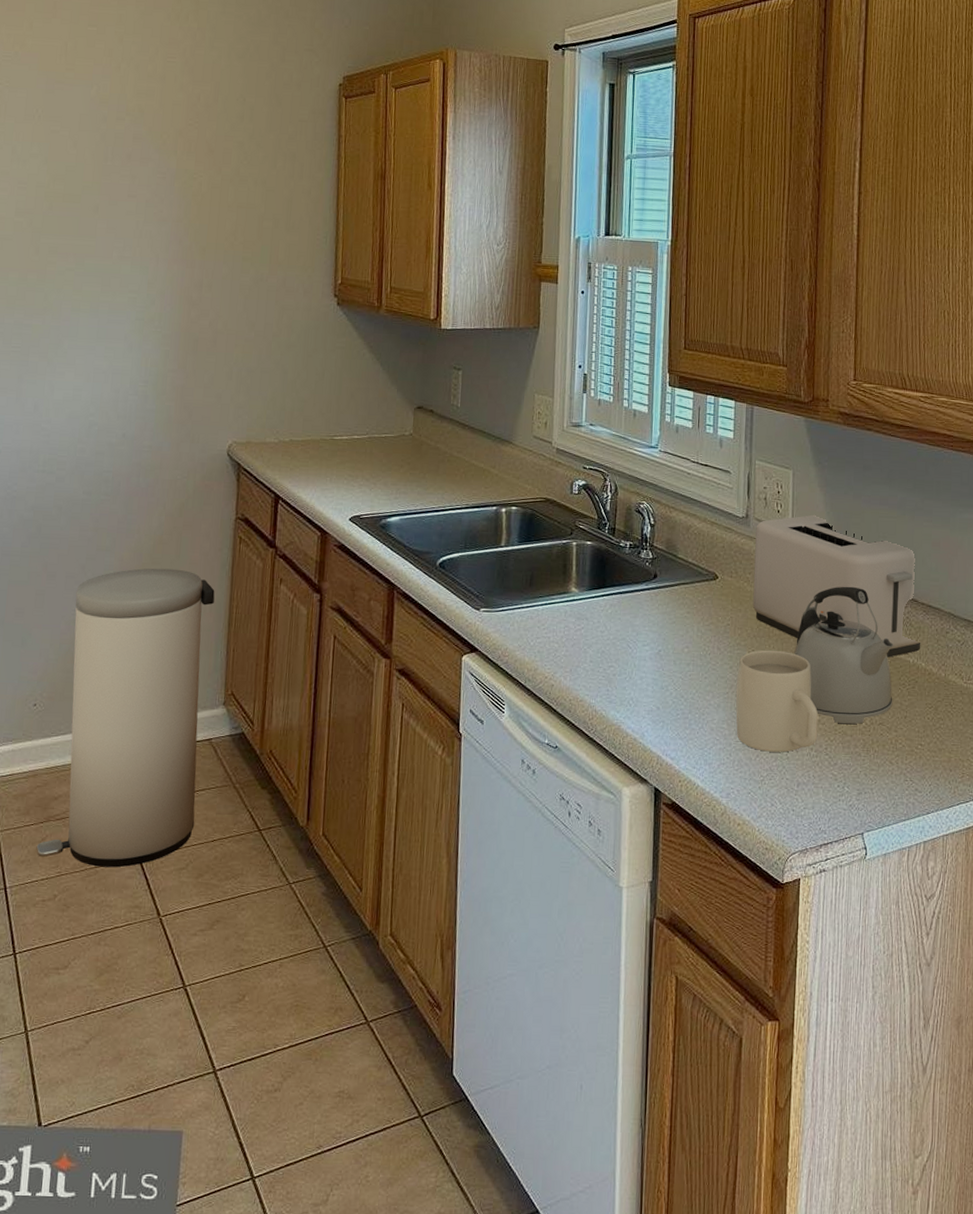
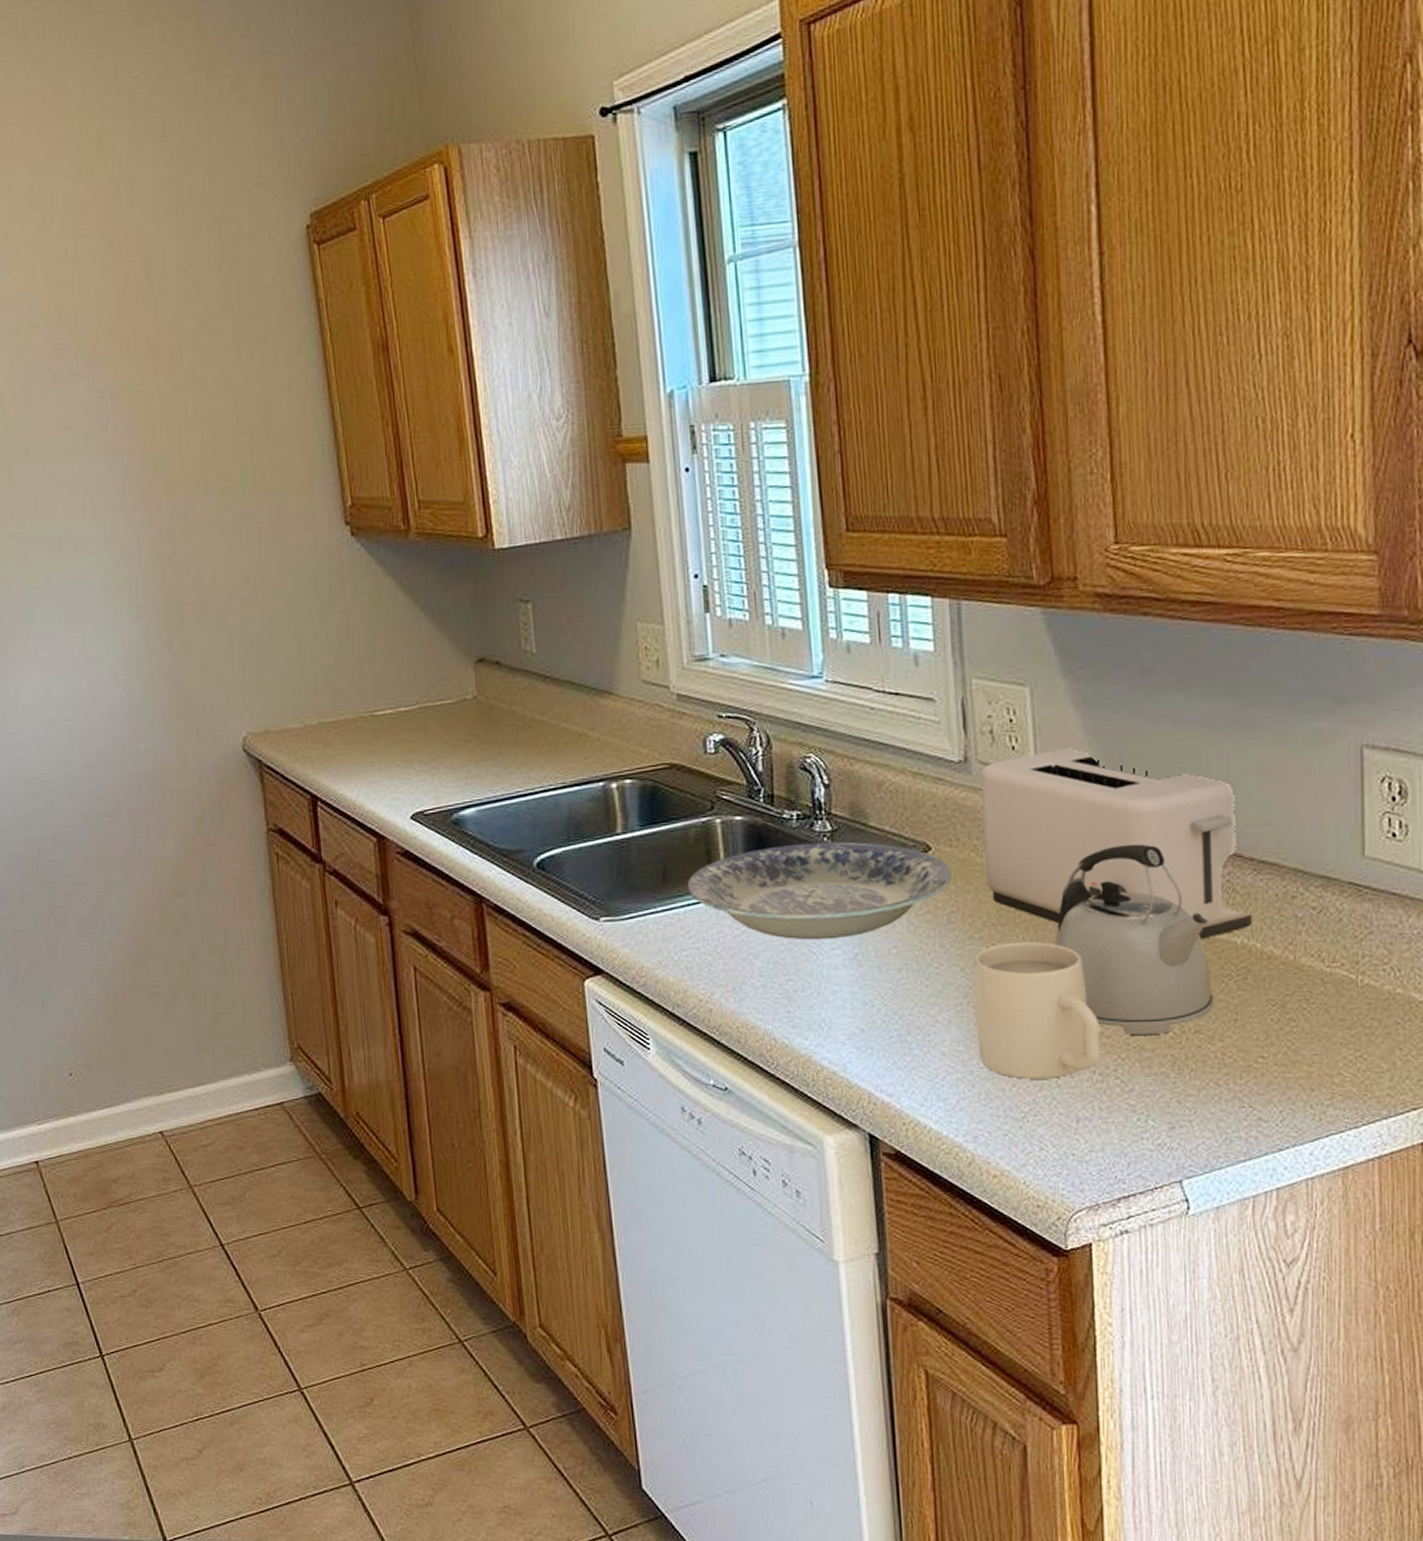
pedal bin: present [36,568,215,868] -> none [92,900,281,1257]
plate: none [546,565,730,638] -> present [687,842,952,940]

